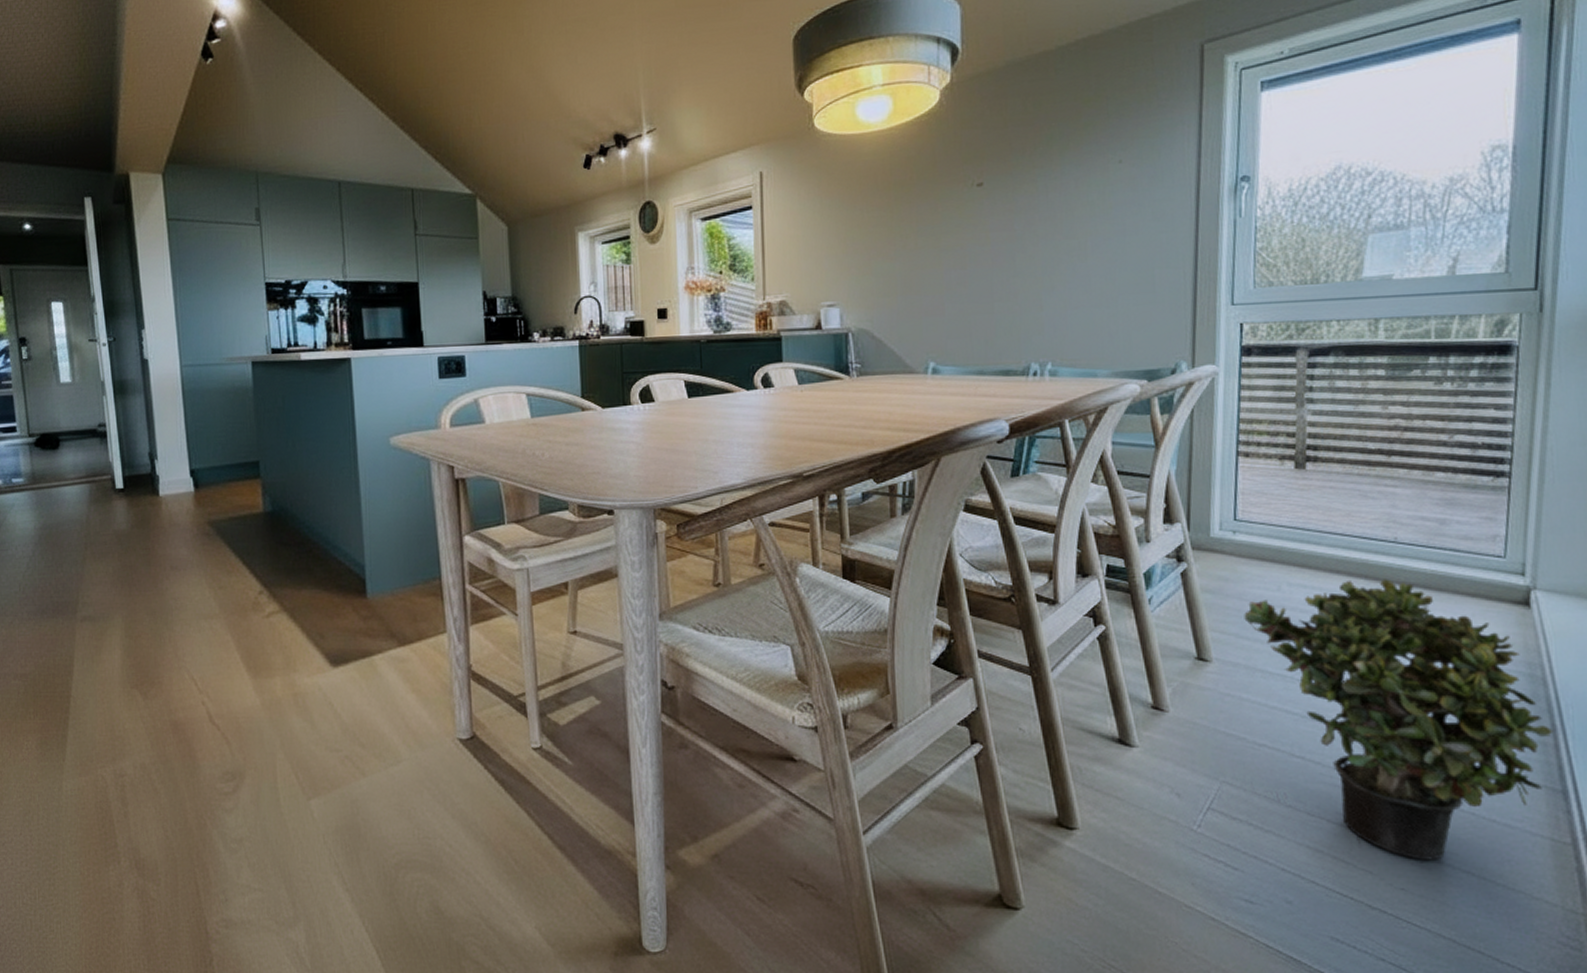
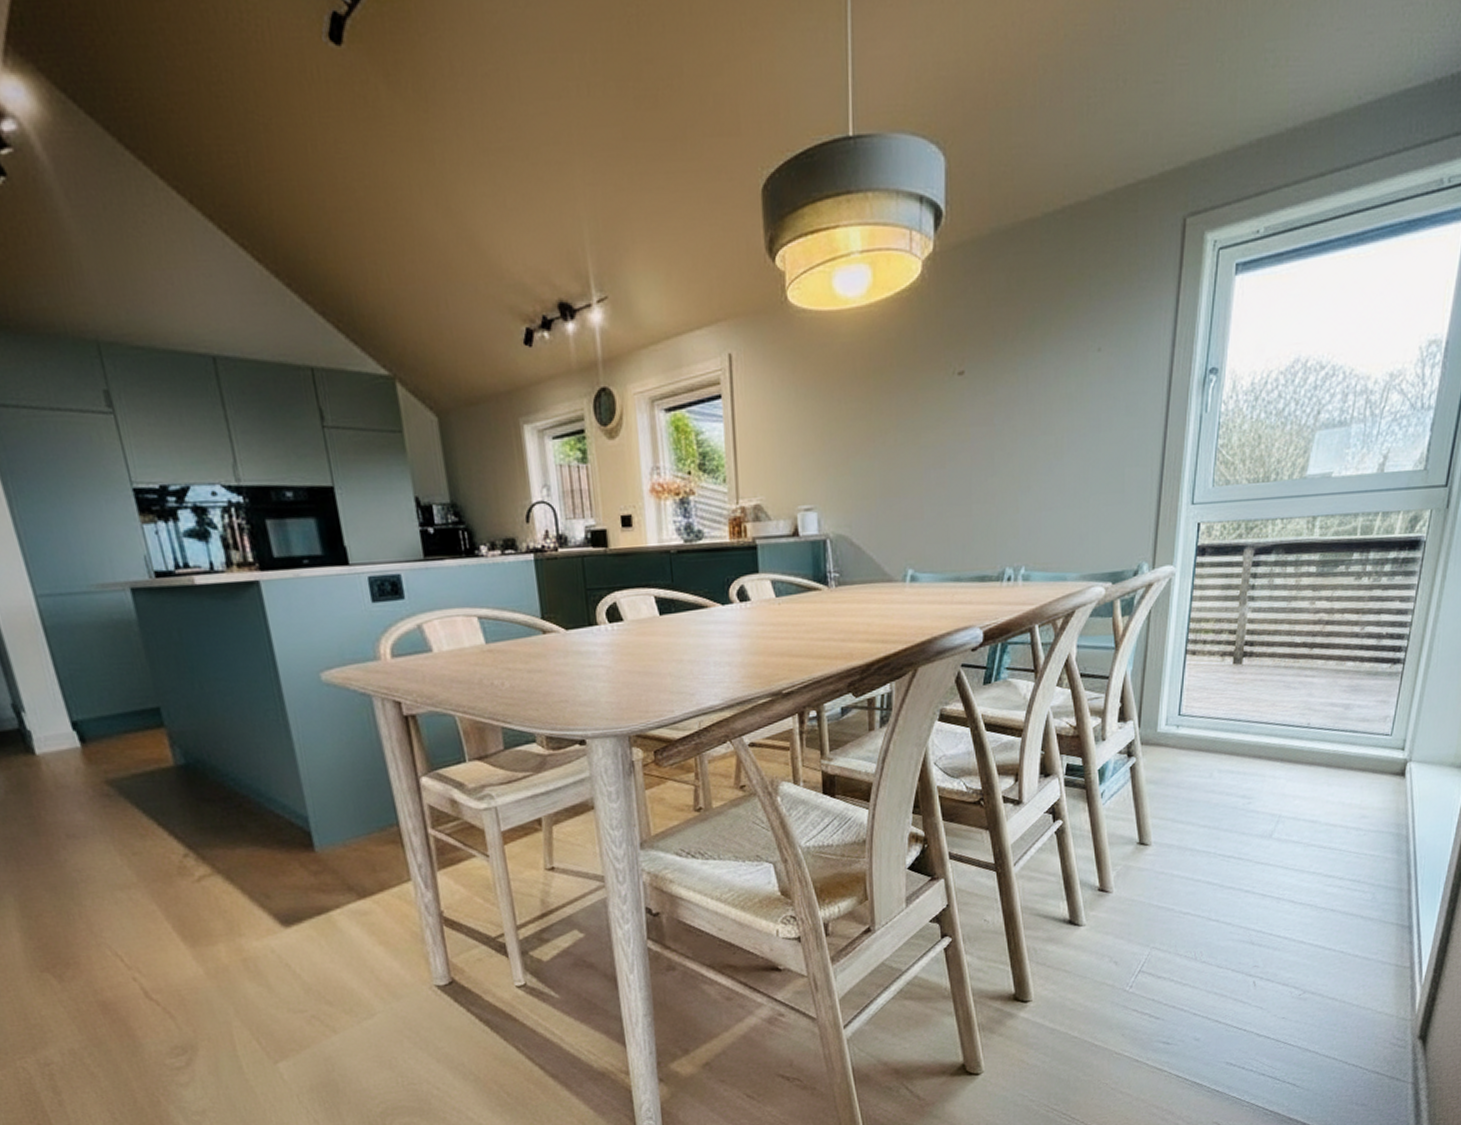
potted plant: present [1244,579,1554,860] -> none [1180,760,1409,994]

